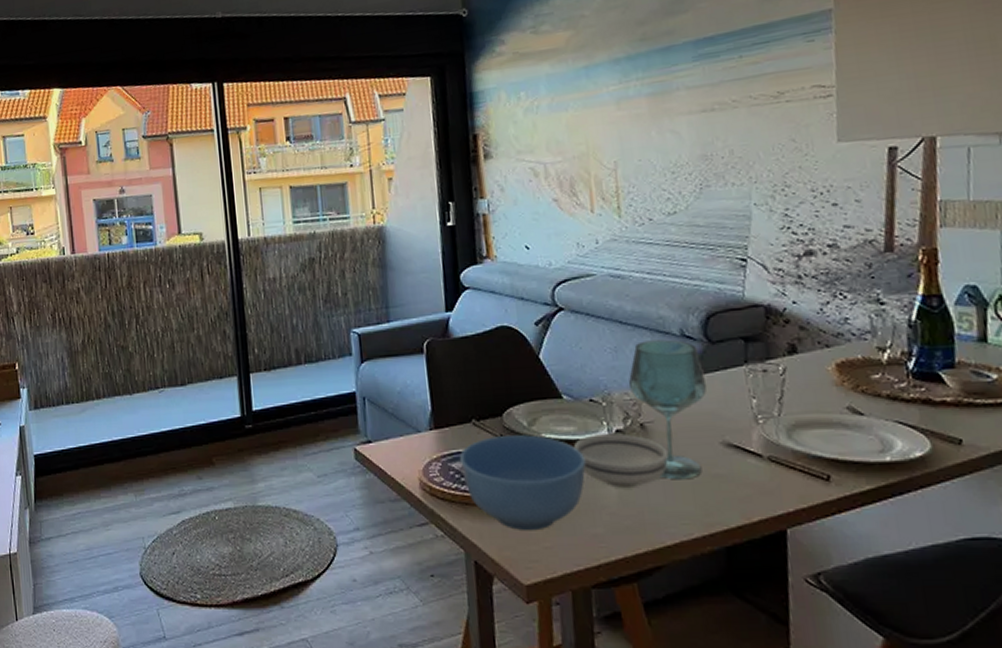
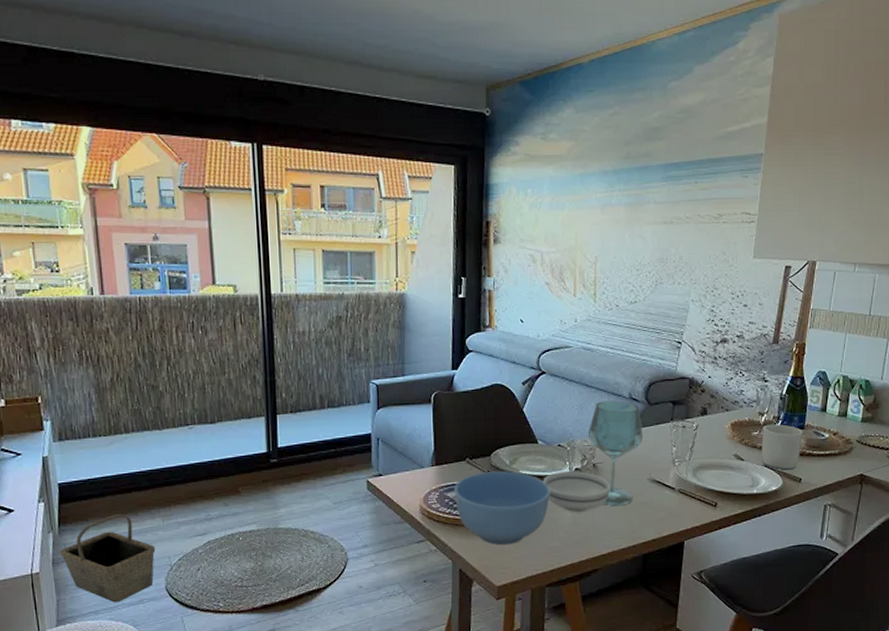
basket: none [36,488,129,590] -> present [60,513,156,603]
mug: none [886,362,955,428] -> present [761,424,803,470]

